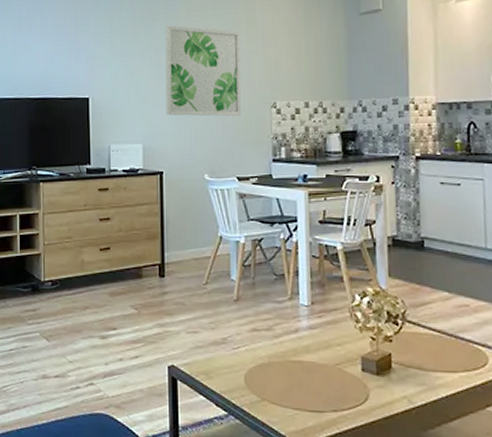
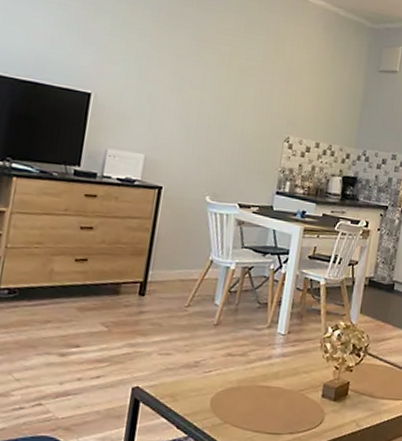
wall art: present [165,25,242,117] -> none [176,36,268,144]

